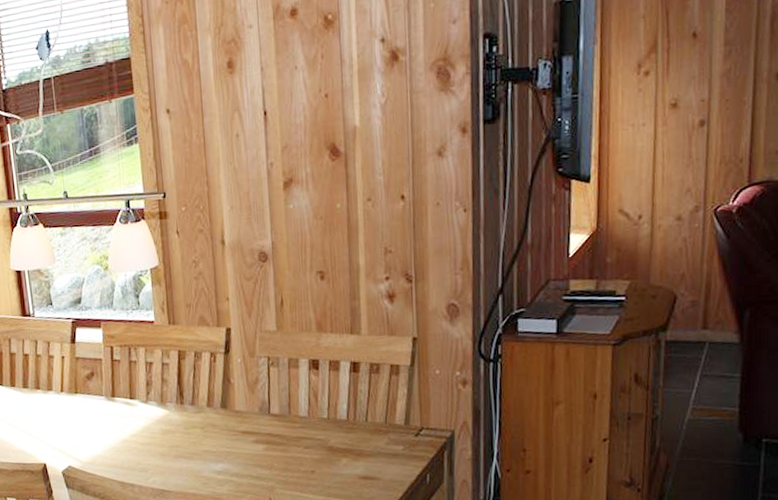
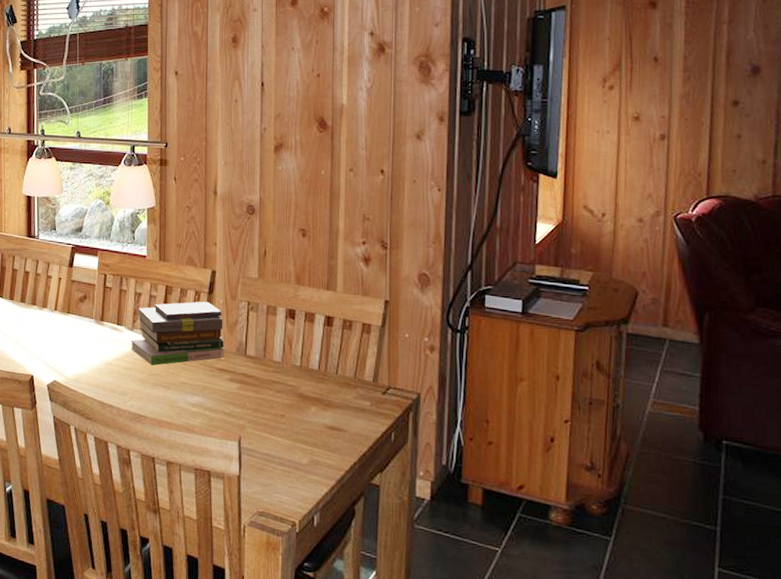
books: none [146,362,247,437] -> present [131,301,224,365]

